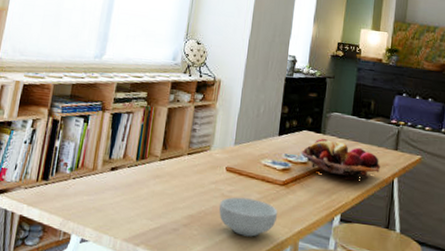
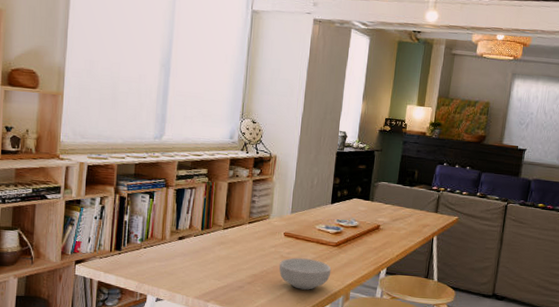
fruit basket: present [300,138,381,181] -> none [351,204,423,240]

